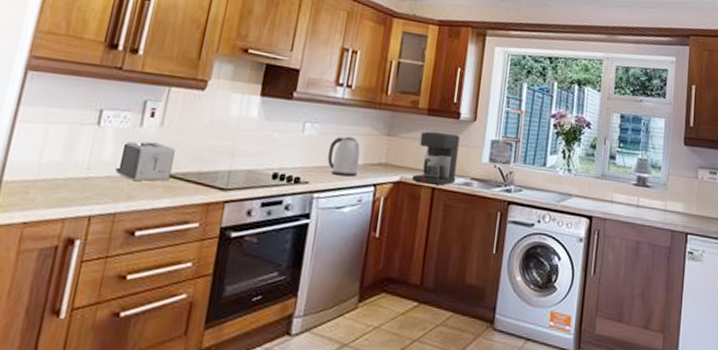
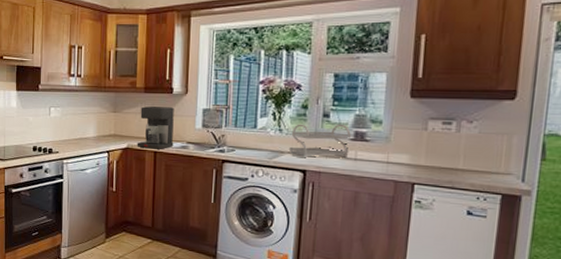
kettle: present [327,136,361,178] -> none [69,115,94,147]
dish rack: none [576,164,634,204] -> present [288,124,351,158]

